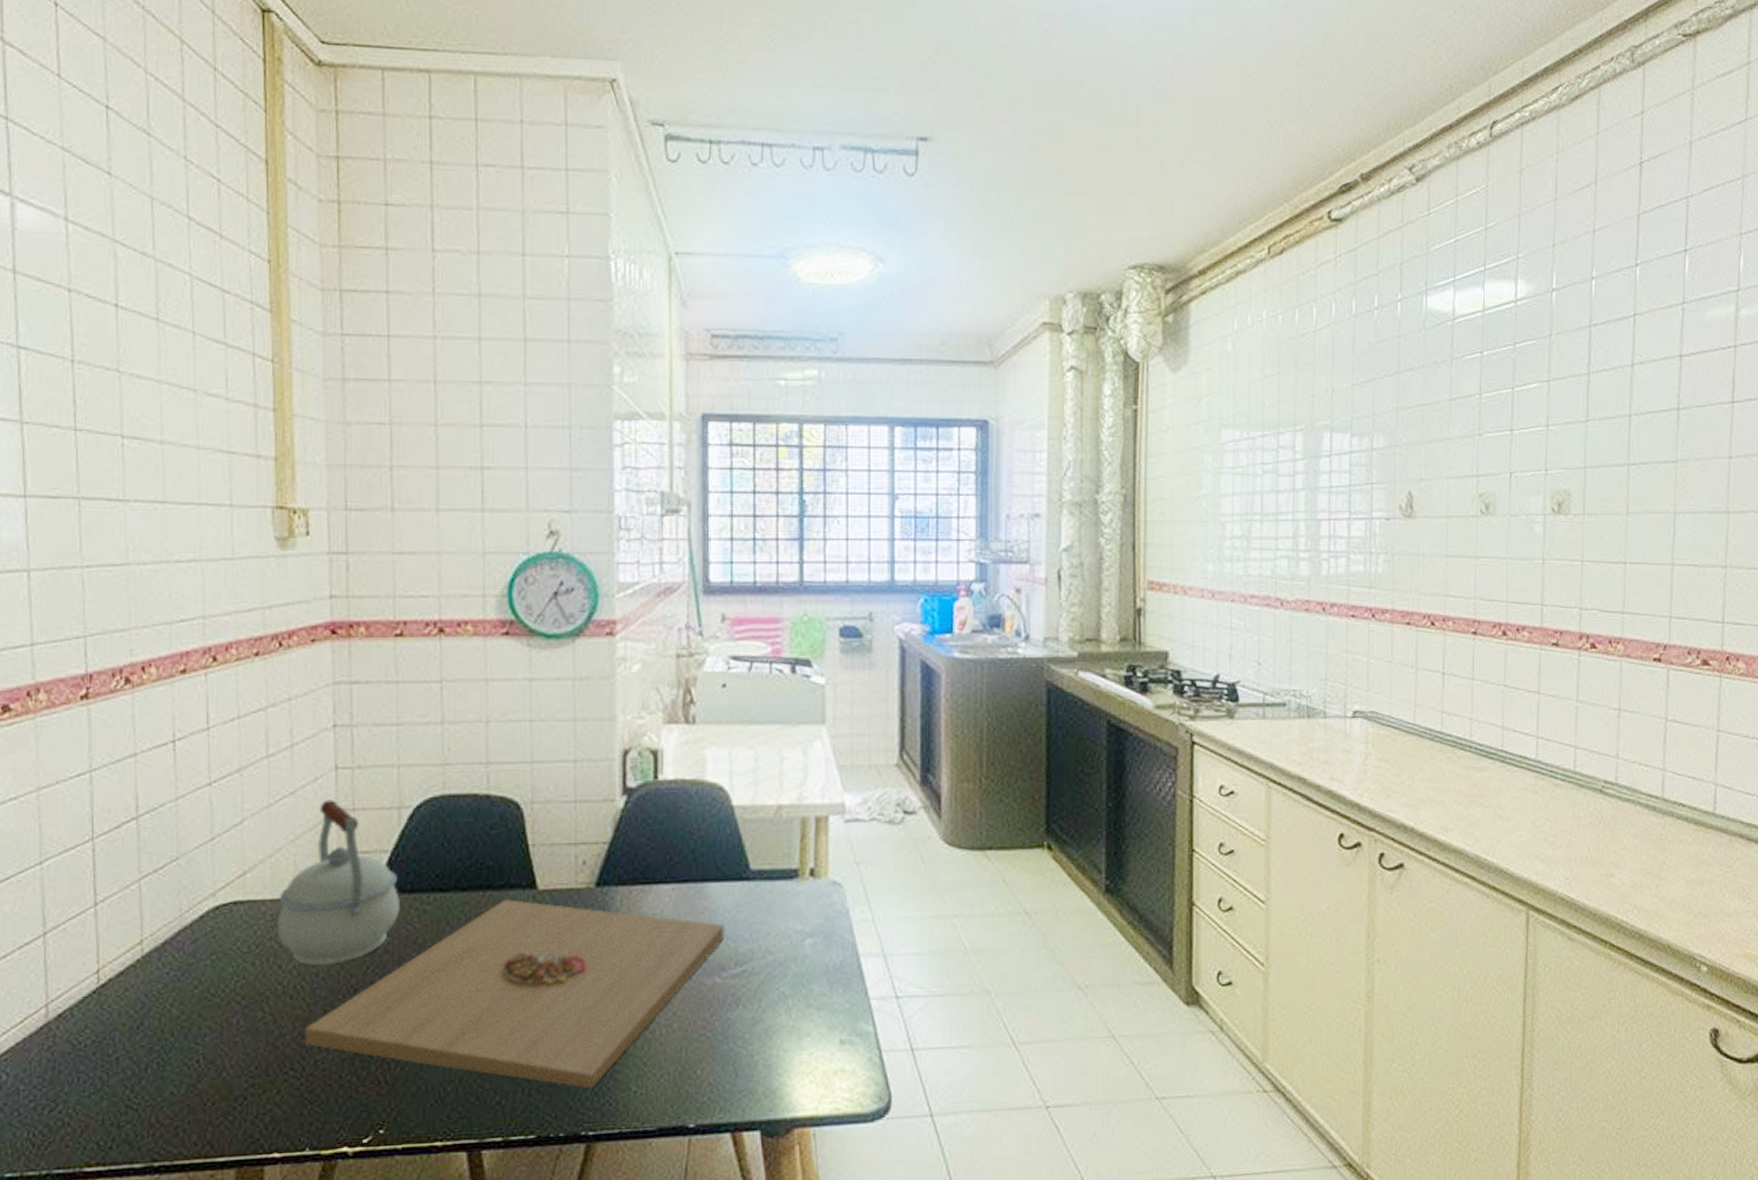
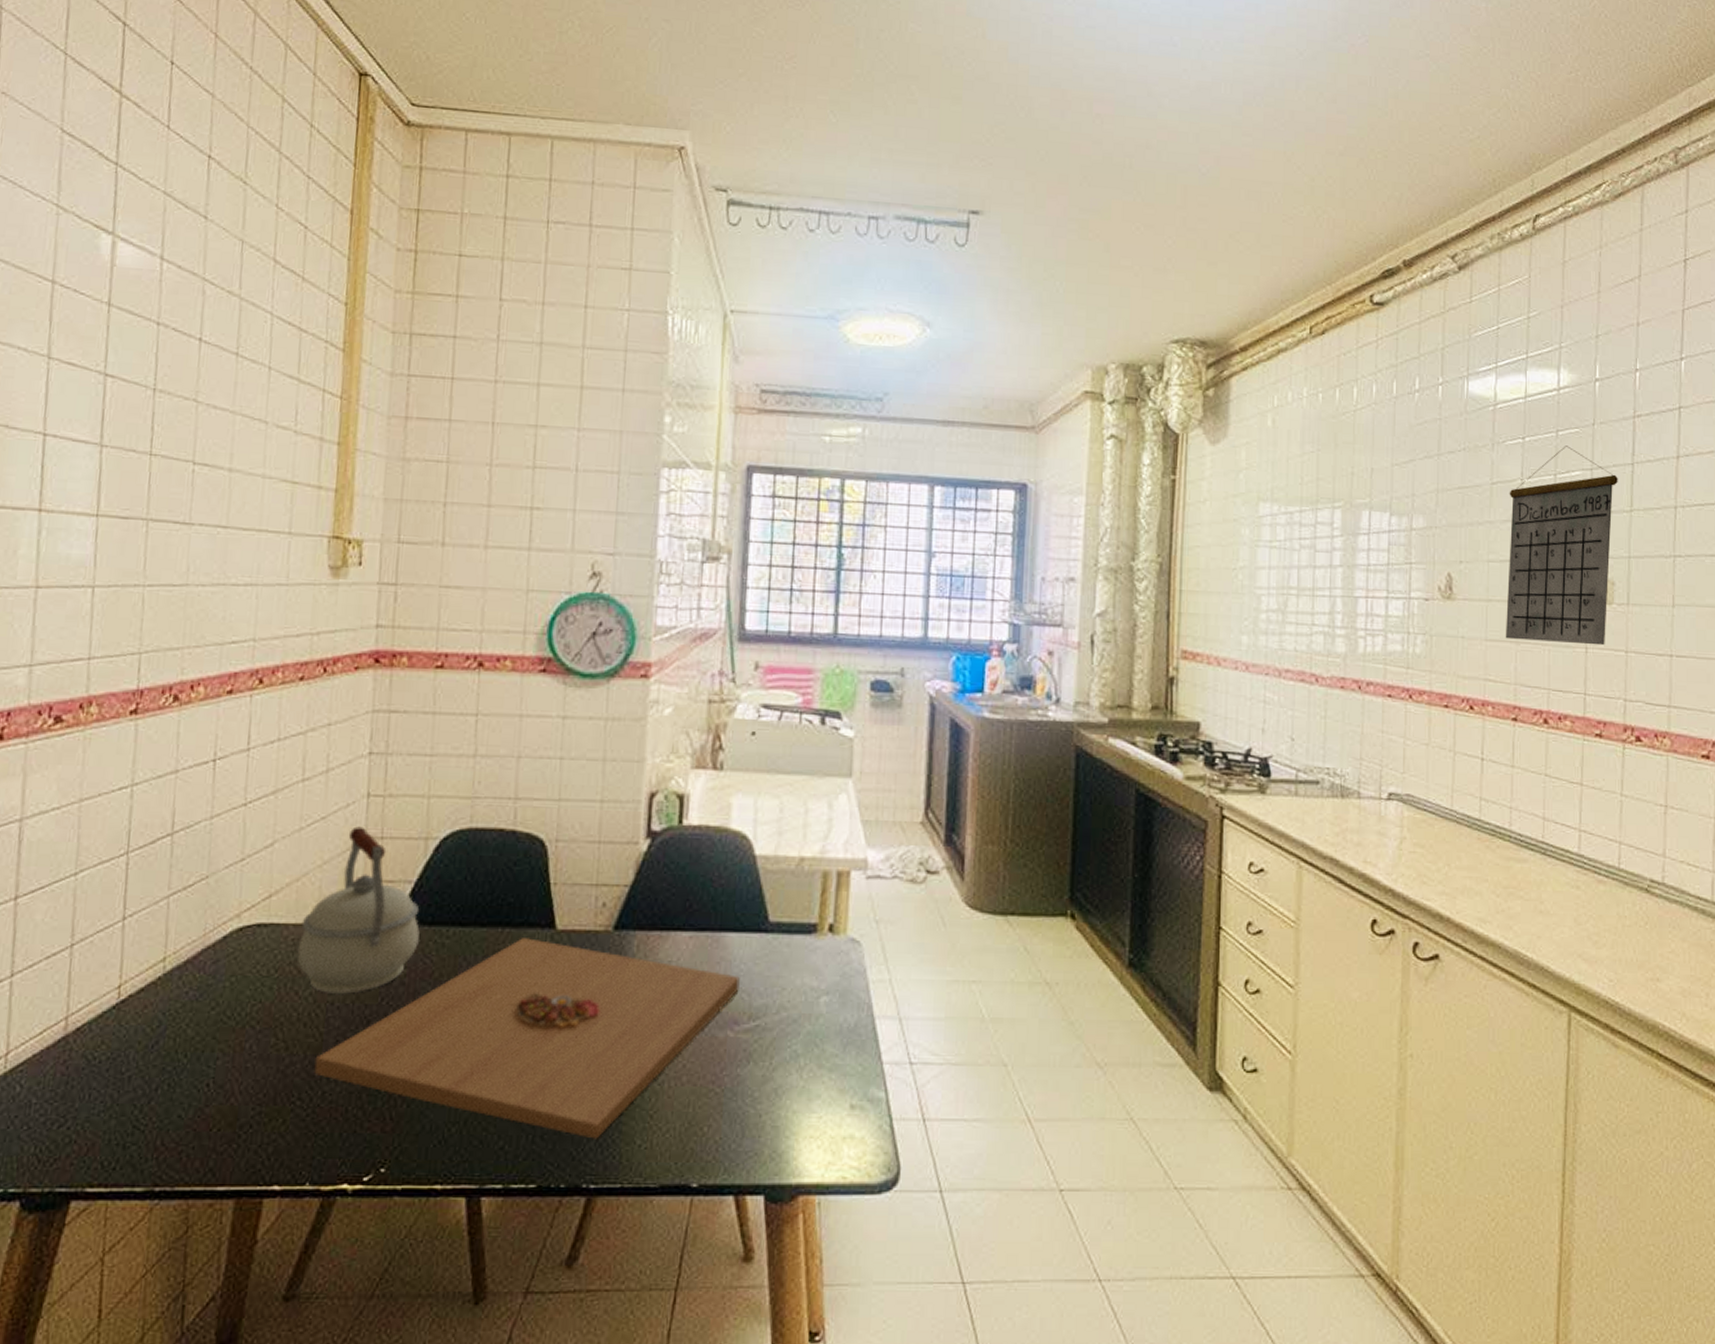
calendar: none [1464,358,1574,556] -> present [1505,445,1618,646]

